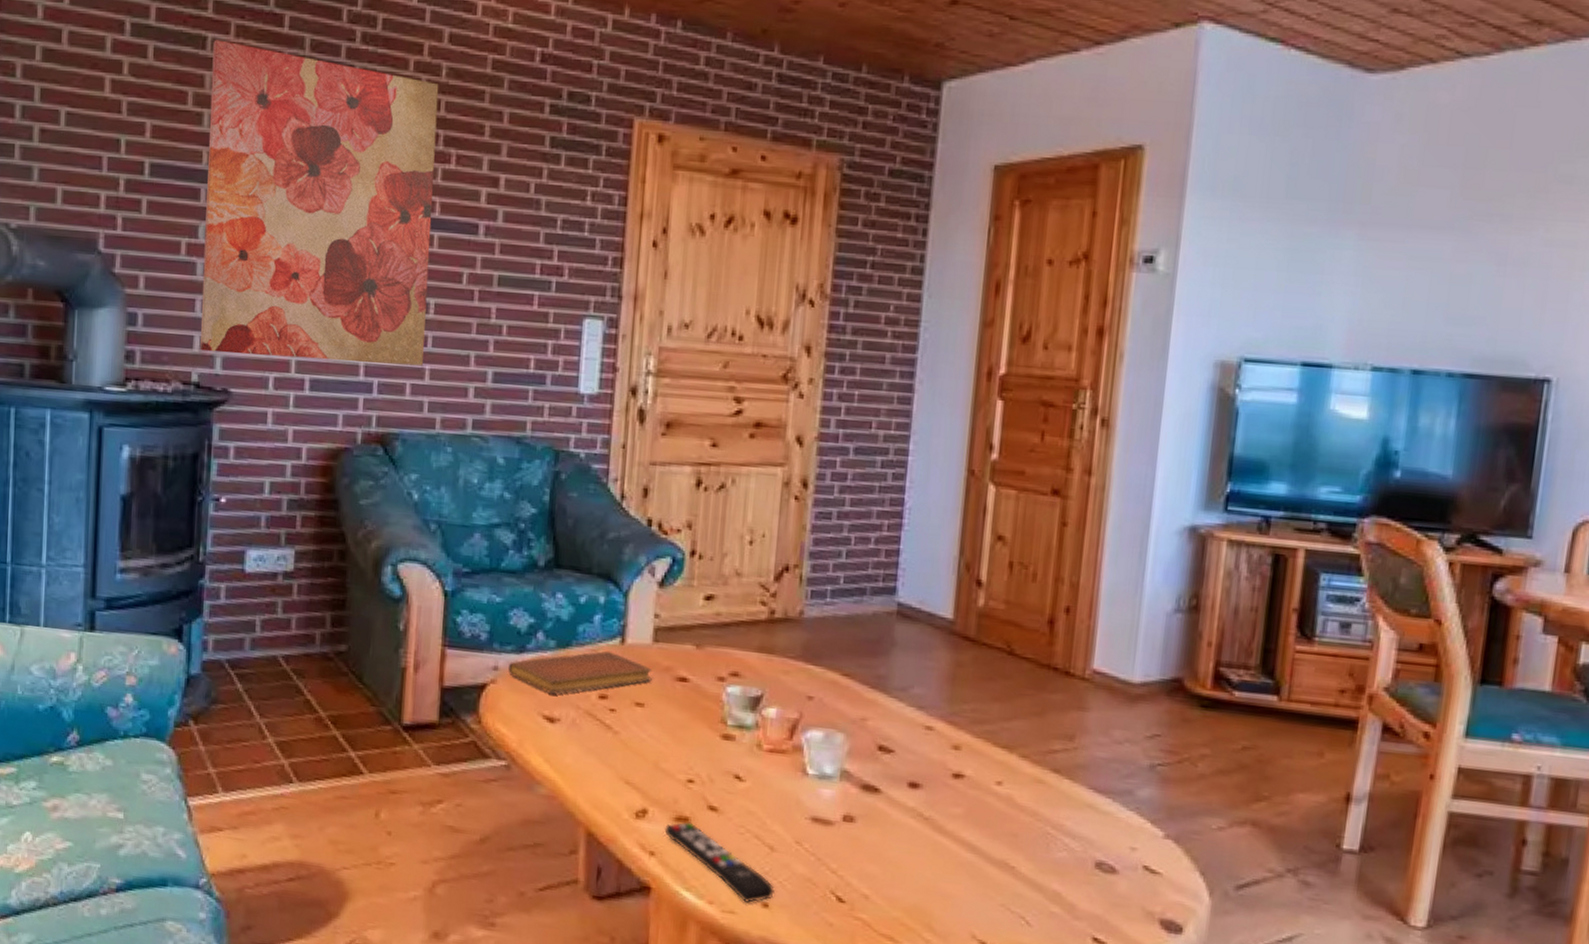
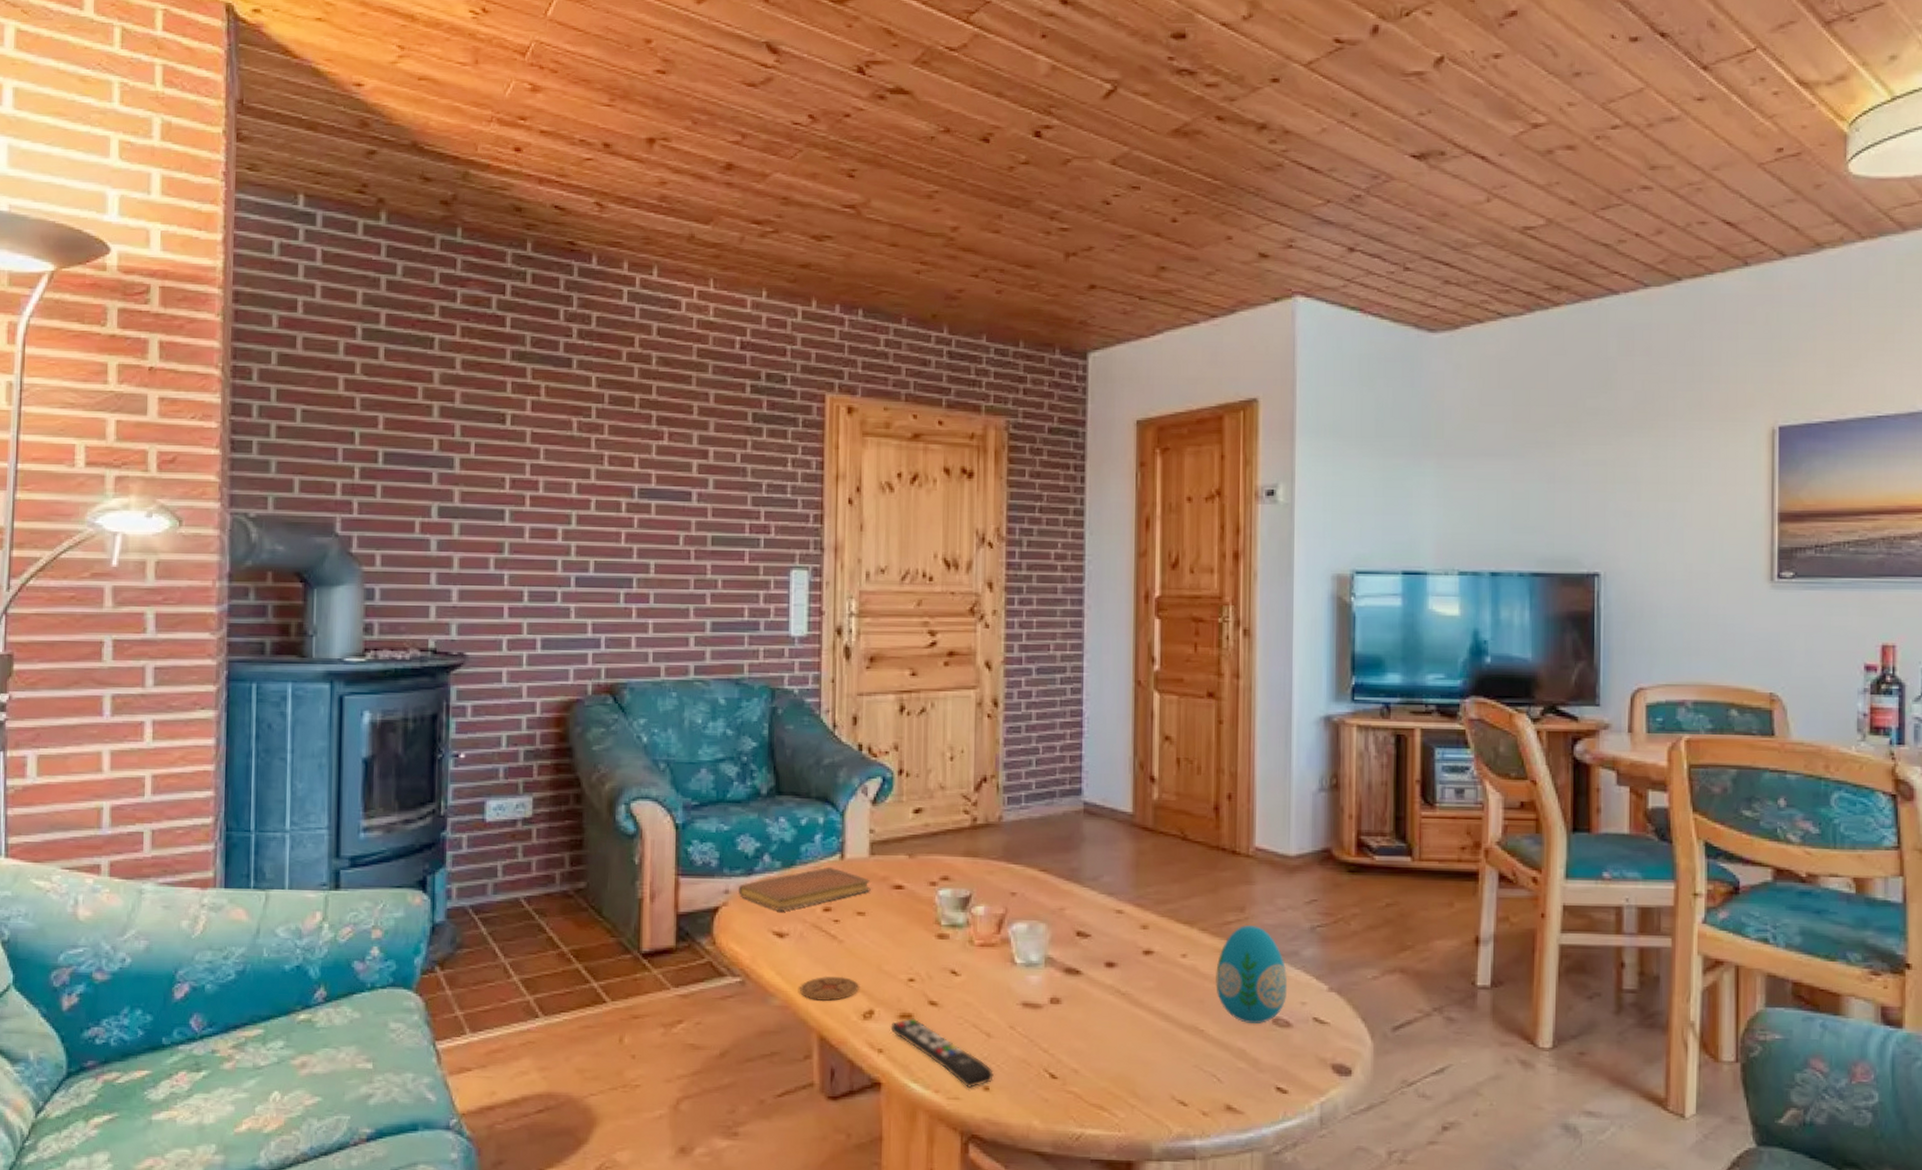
wall art: present [200,40,439,366] -> none [435,340,650,621]
coaster: none [568,768,633,796] -> present [799,975,859,1002]
decorative egg: none [1033,756,1118,866] -> present [1216,925,1288,1023]

